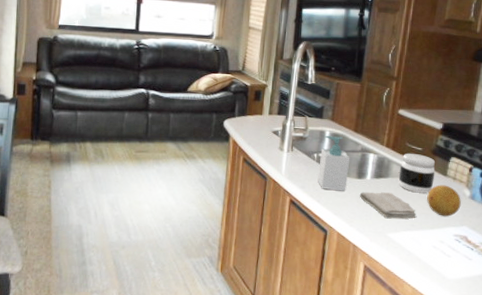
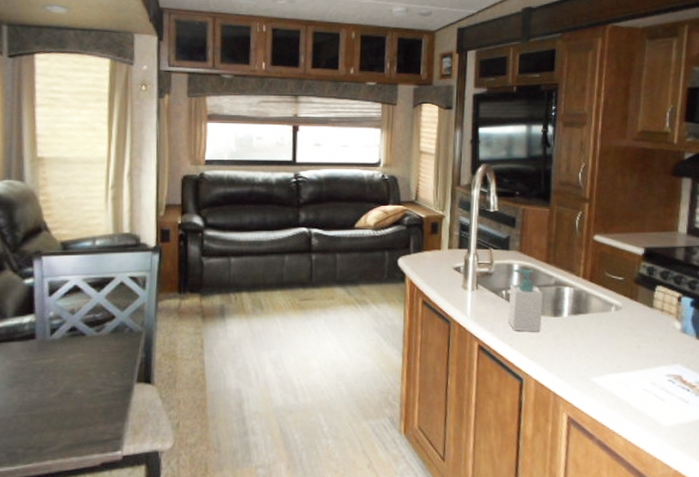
washcloth: present [359,192,417,219] -> none [556,330,624,361]
jar: present [399,153,436,193] -> none [600,284,640,329]
fruit: present [427,185,461,217] -> none [633,318,672,354]

